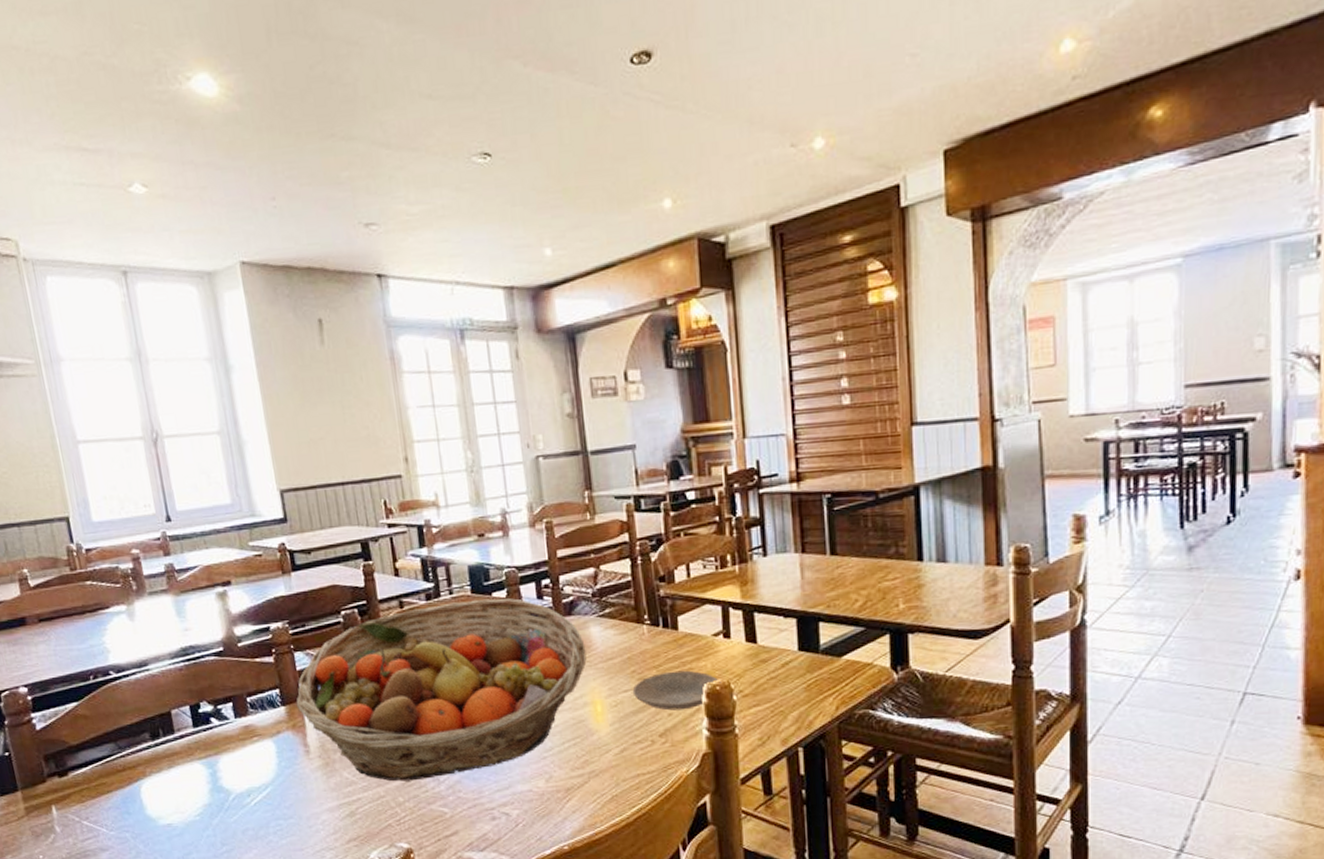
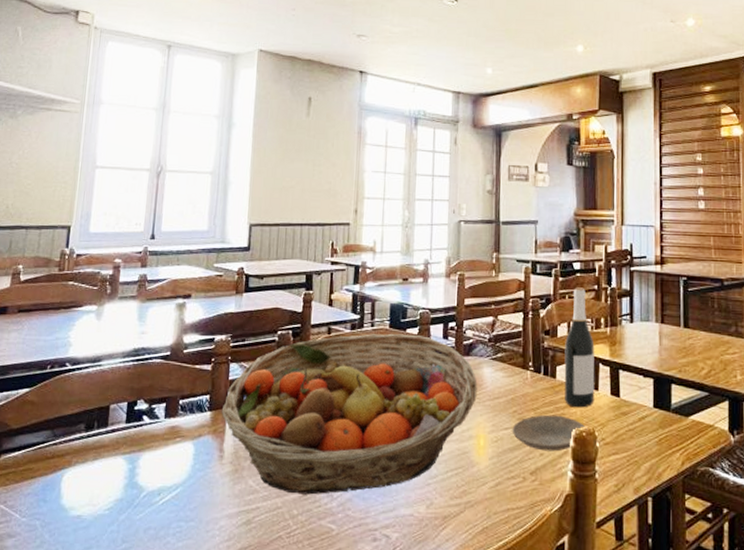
wine bottle: none [685,521,727,660] -> present [564,287,595,408]

